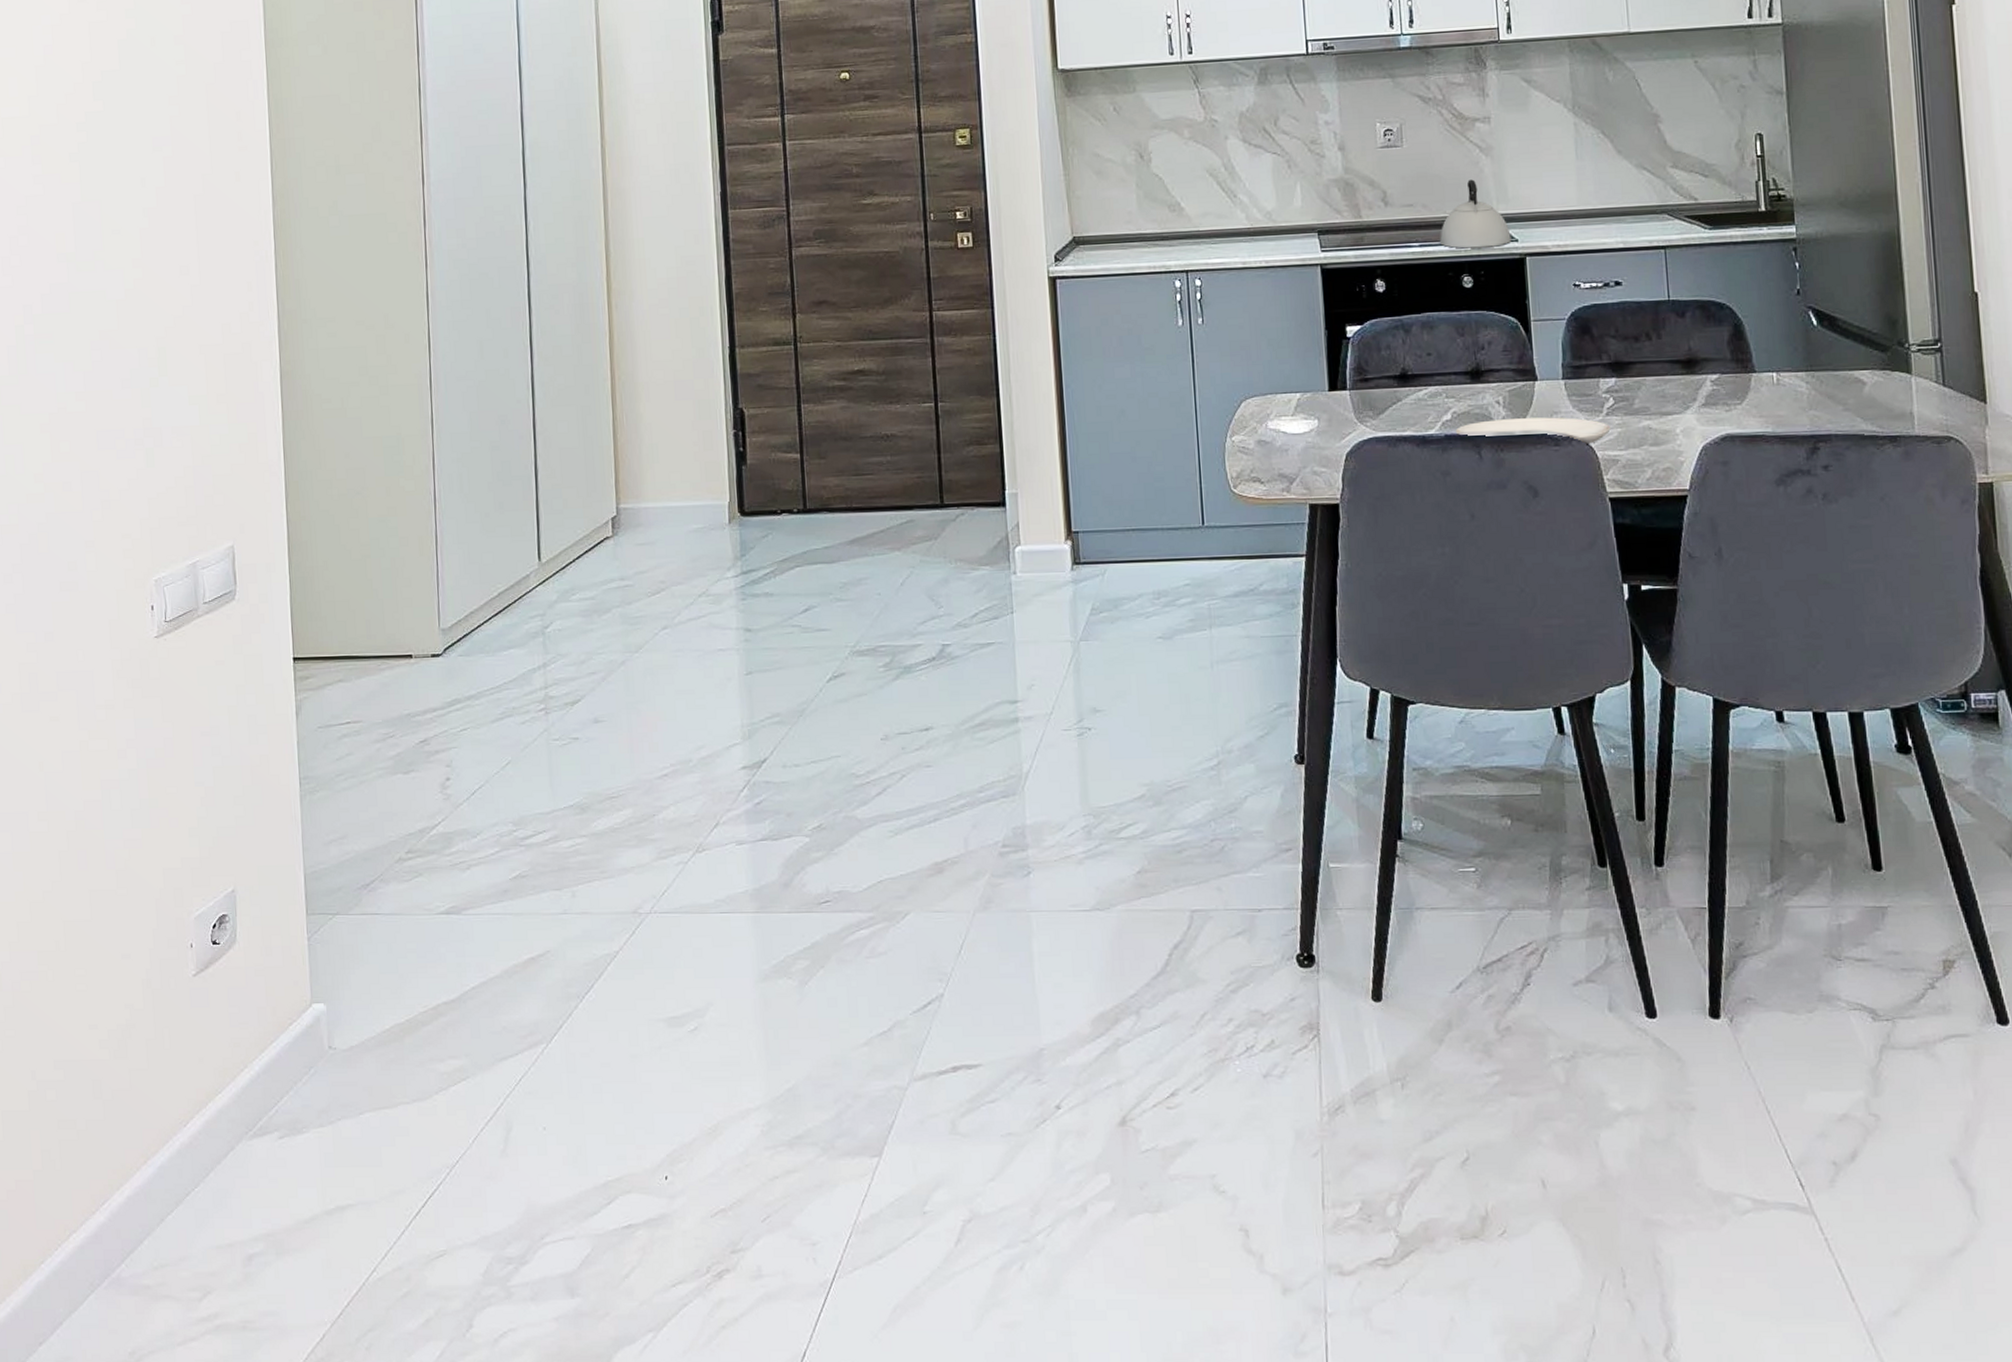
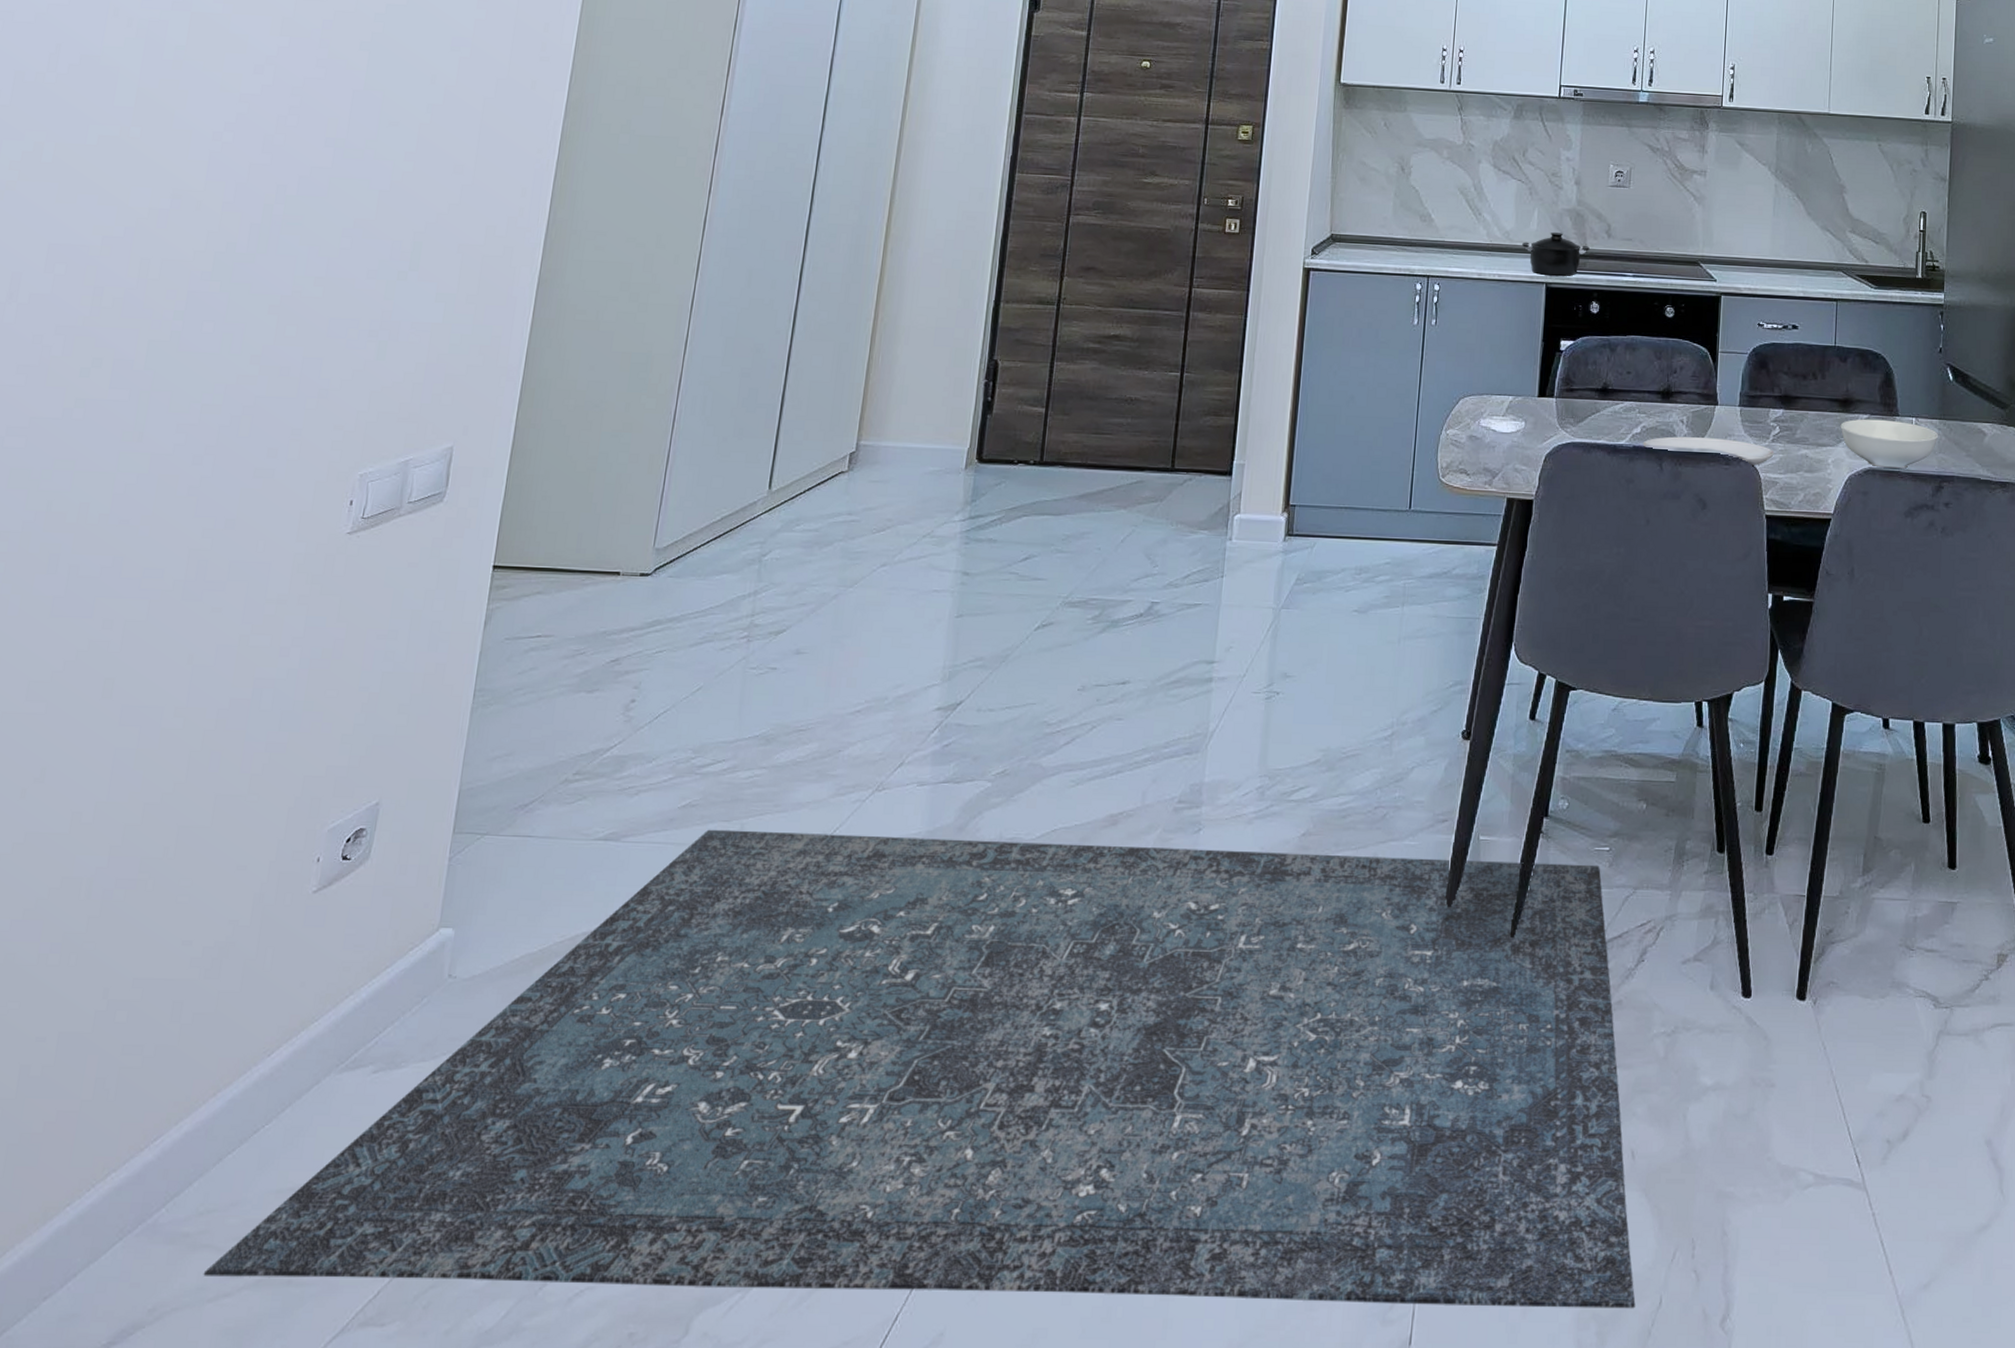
rug: none [169,887,1567,1339] -> present [203,829,1636,1309]
saucepan: none [1287,205,1366,256] -> present [1522,231,1590,277]
kettle: present [1439,179,1511,249] -> none [1650,223,1711,284]
bowl: none [1686,378,1807,433] -> present [1840,419,1939,469]

